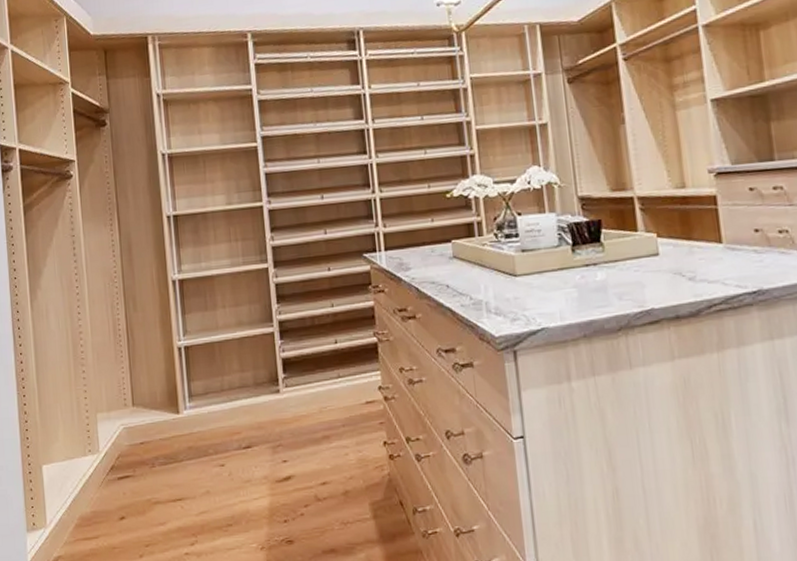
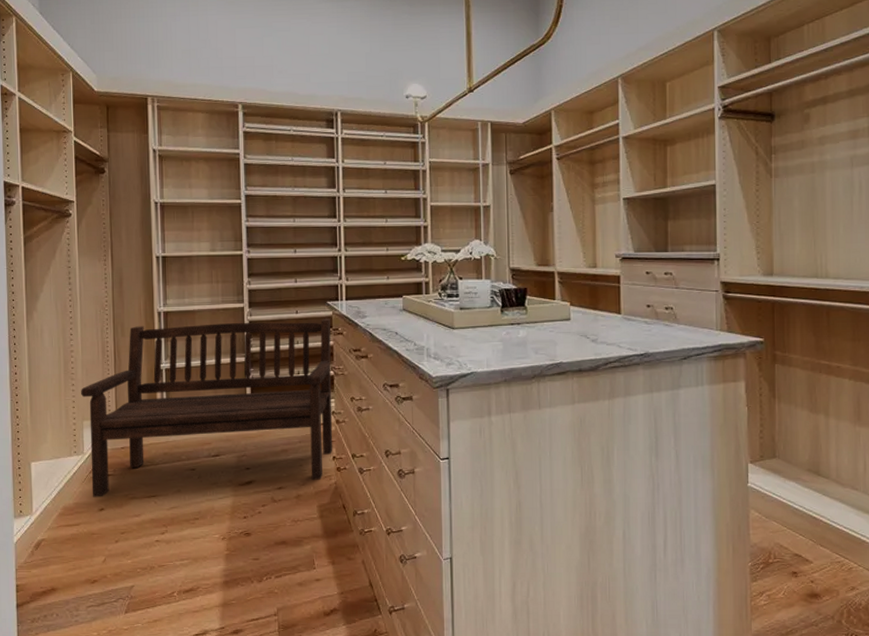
bench: none [92,274,383,504] -> present [81,318,333,497]

